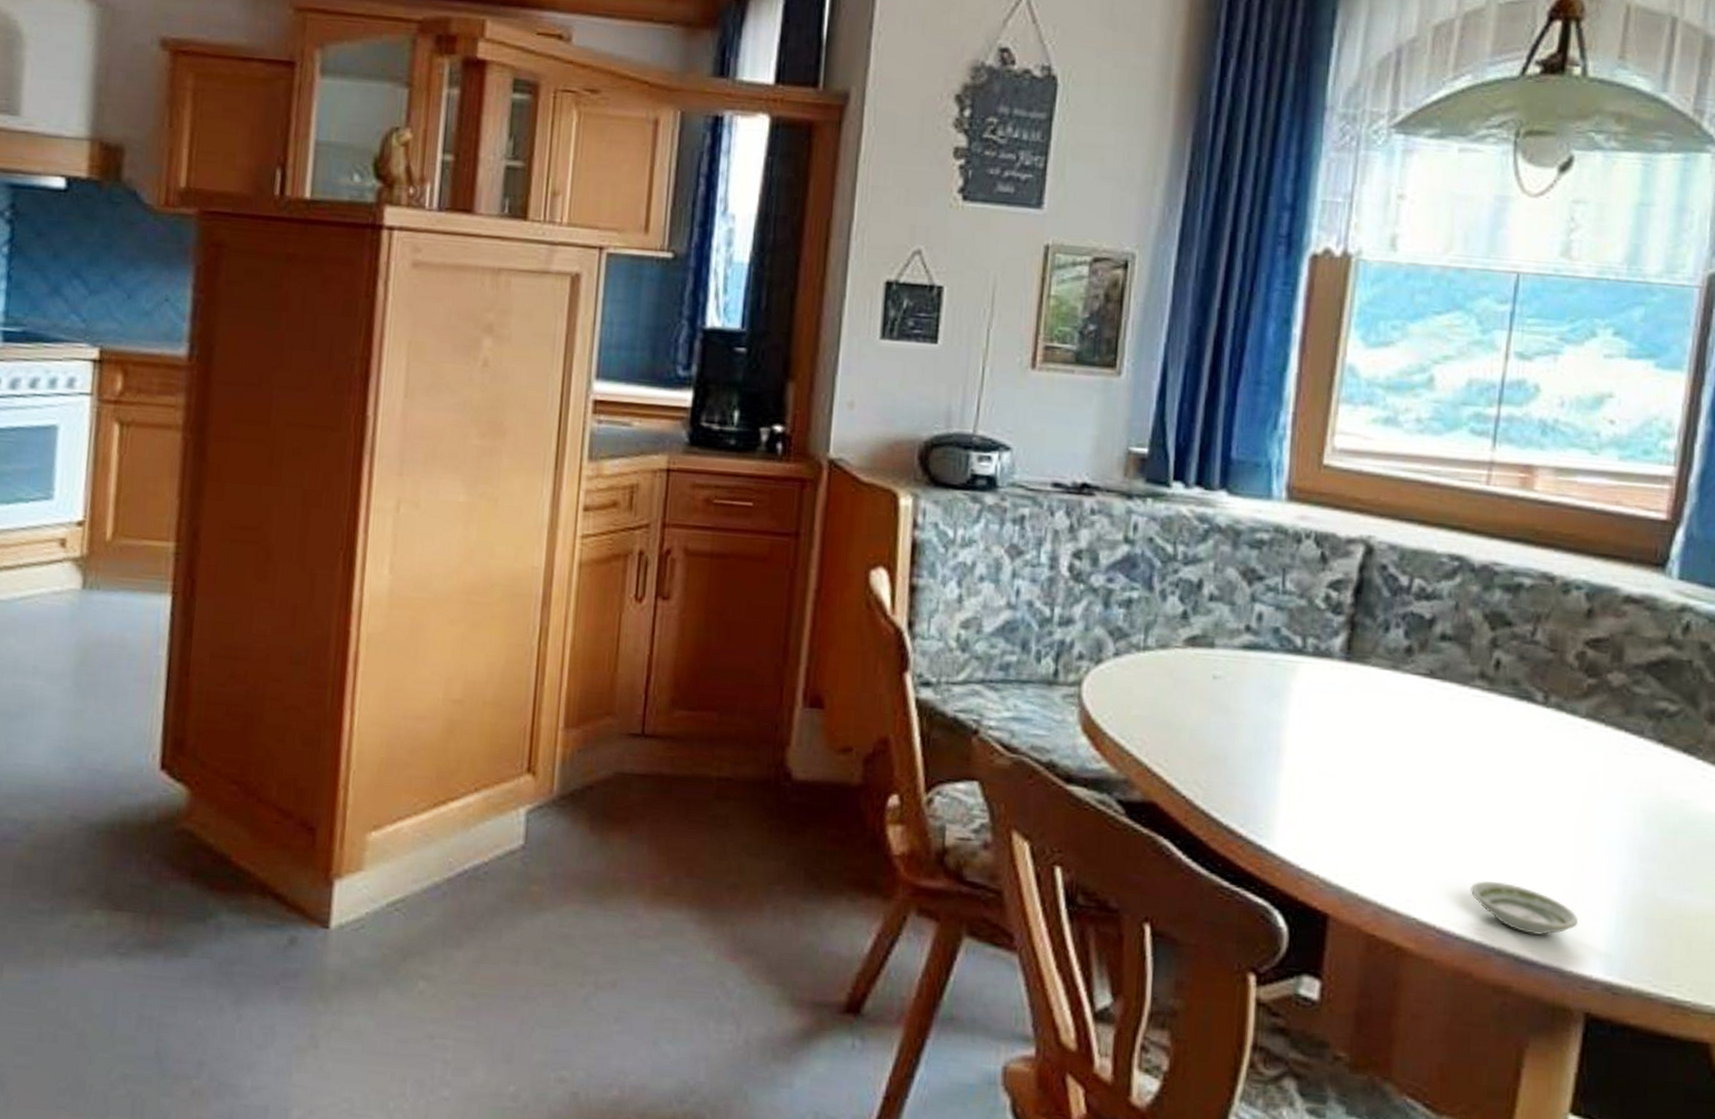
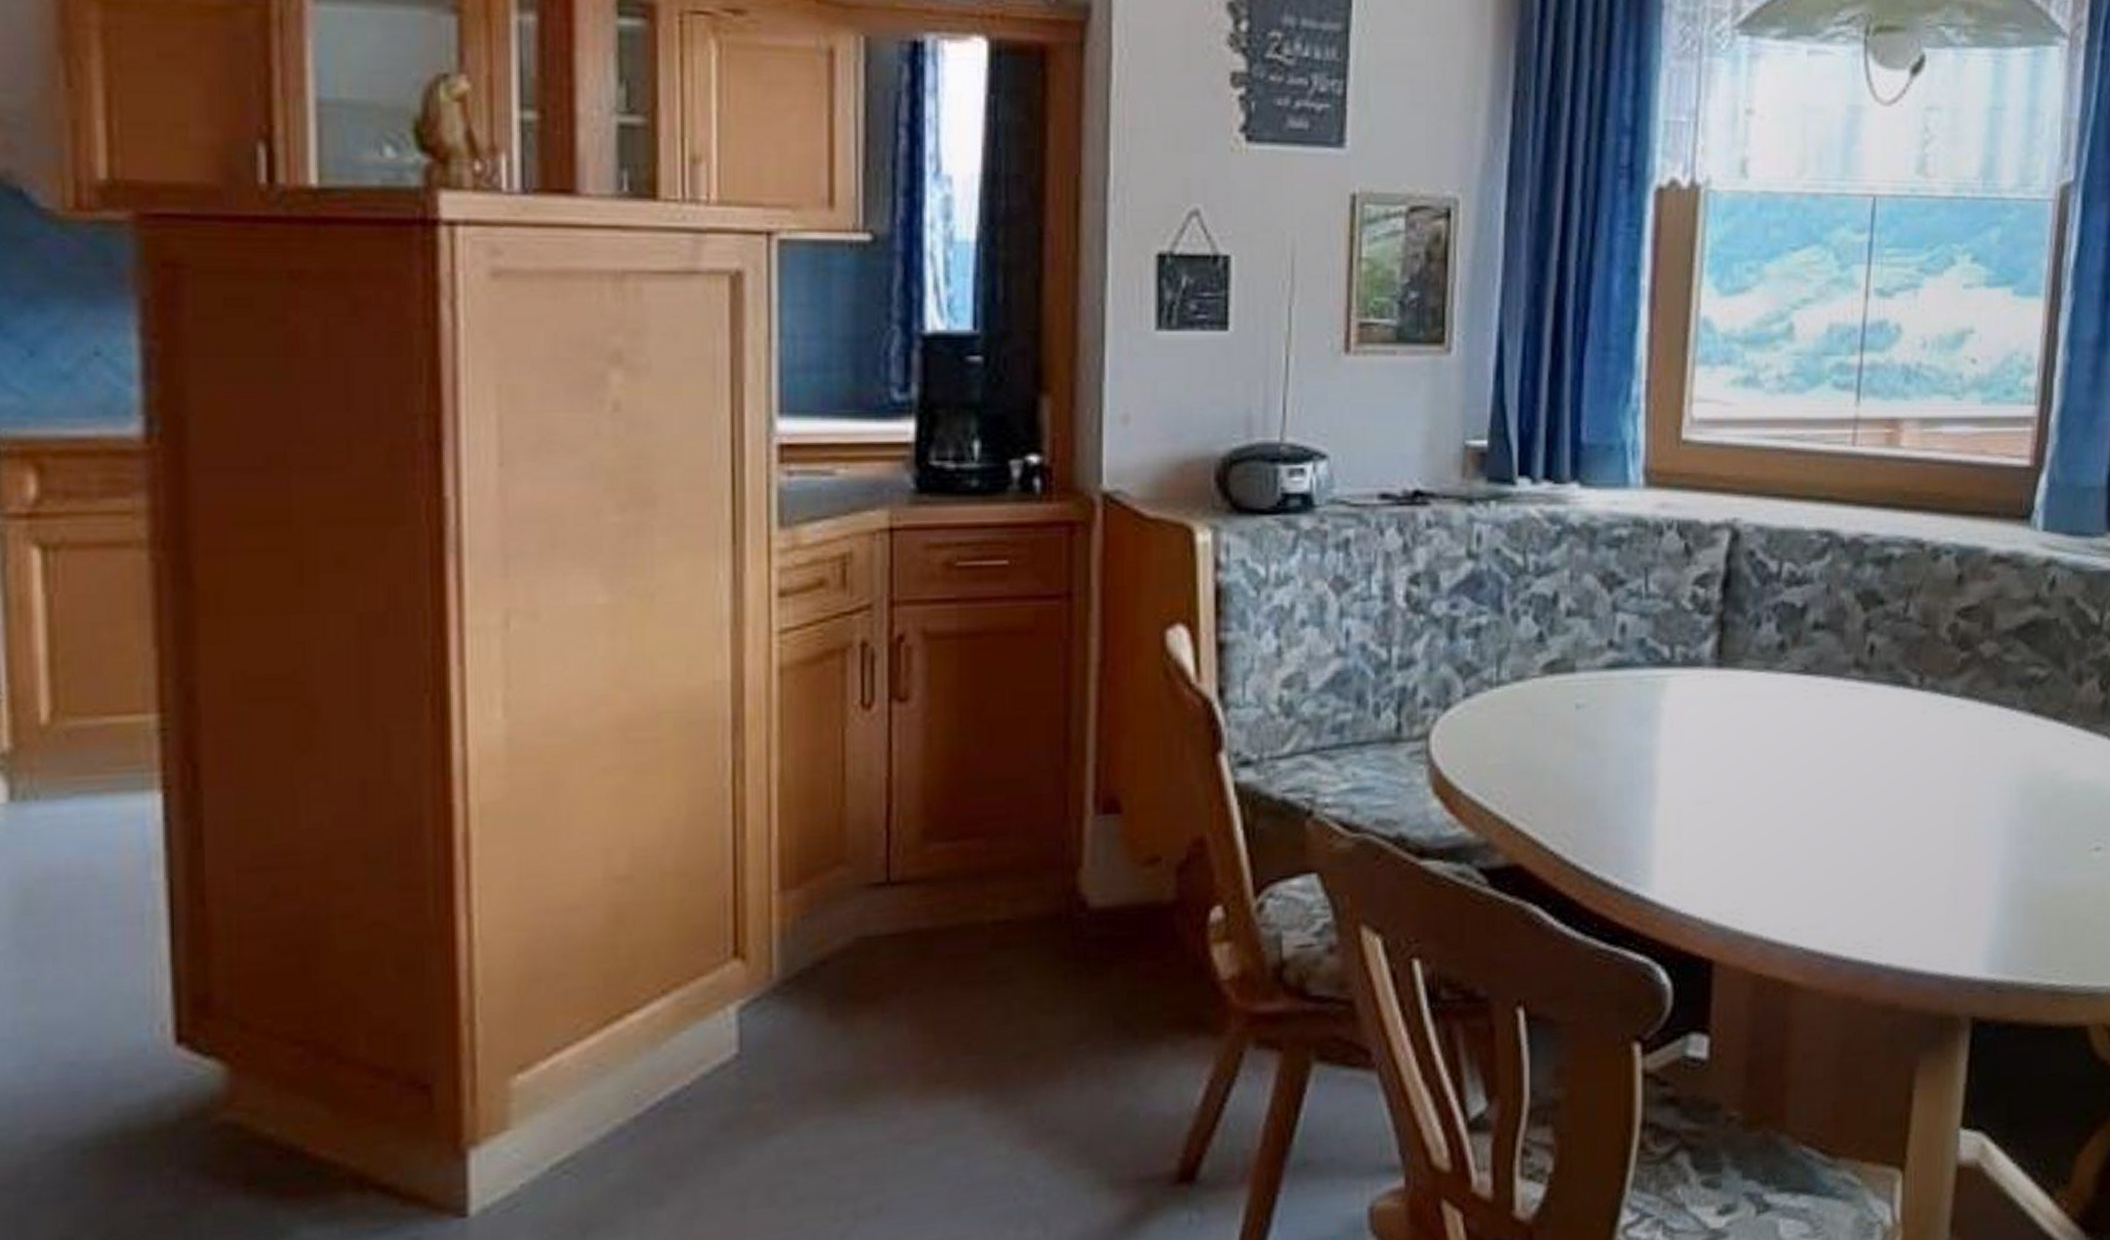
saucer: present [1470,881,1579,936] -> none [1855,891,1962,943]

